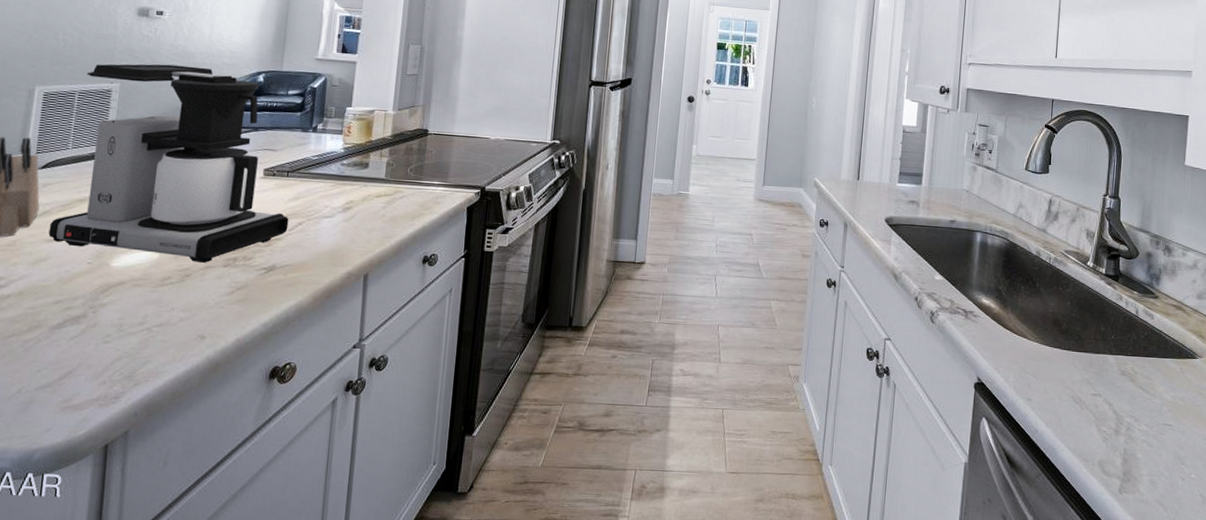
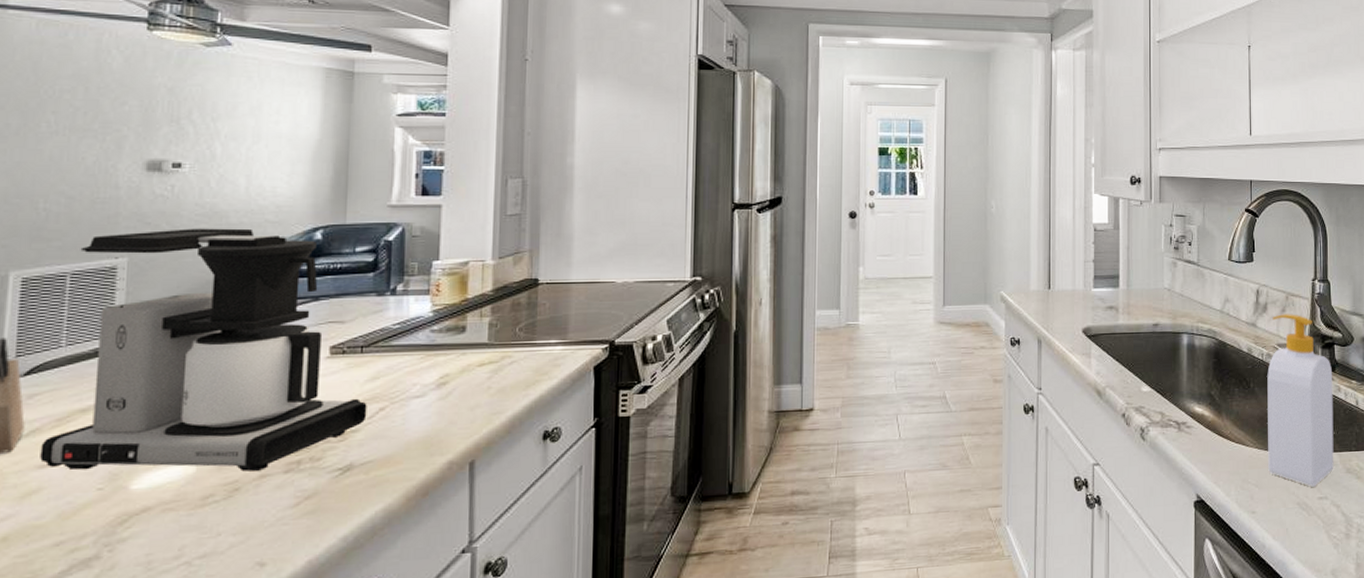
soap bottle: none [1046,223,1116,384] -> present [1267,314,1334,487]

